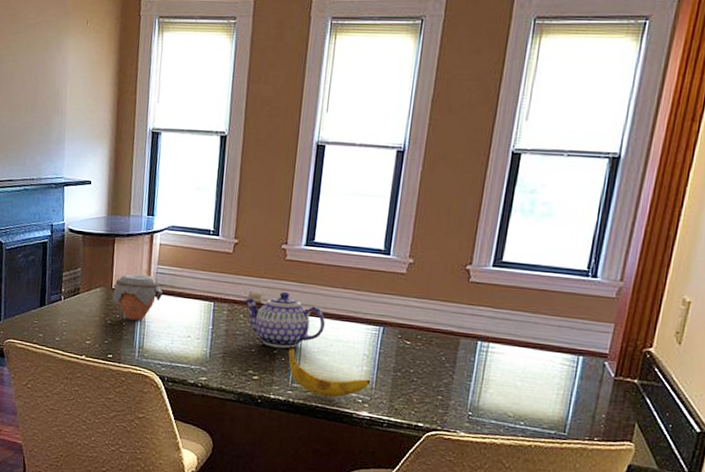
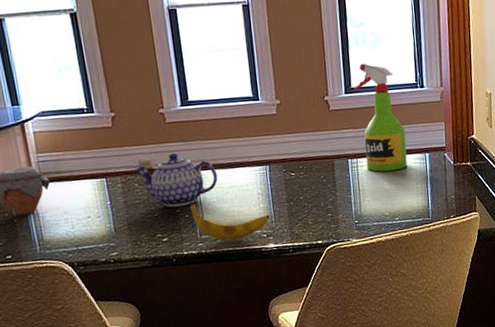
spray bottle: none [498,236,560,367] -> present [354,63,407,172]

